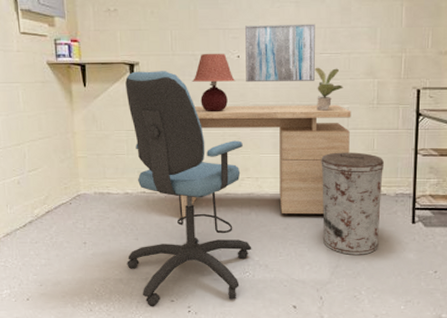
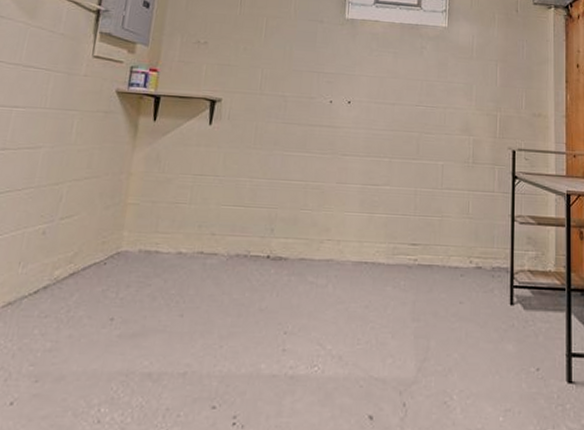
office chair: present [125,71,252,307] -> none [162,108,326,417]
desk: present [179,104,352,218] -> none [240,151,446,290]
table lamp: present [191,53,236,113] -> none [277,95,326,161]
wall art: present [245,23,315,83] -> none [336,71,412,135]
potted plant: present [315,67,343,111] -> none [409,119,438,167]
trash can: present [321,152,385,255] -> none [410,214,480,345]

